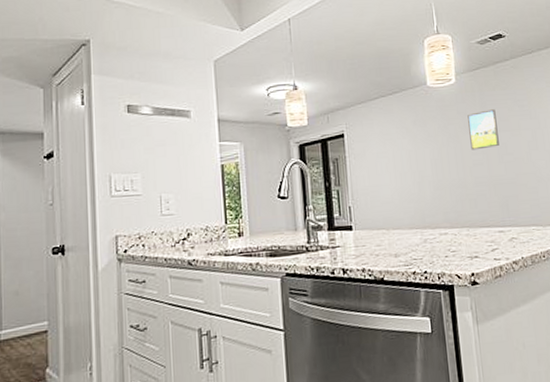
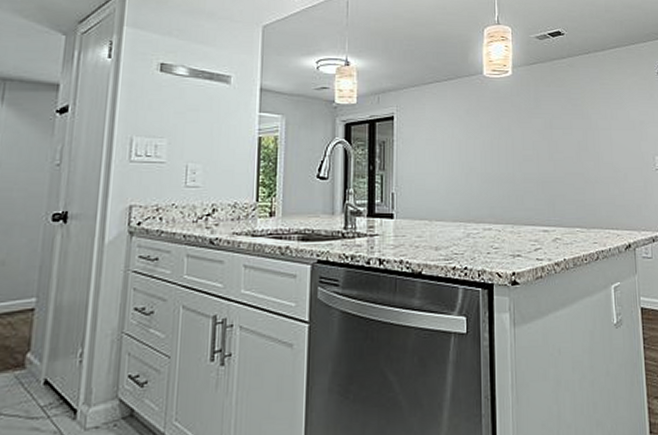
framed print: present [467,109,499,150] -> none [521,105,550,145]

